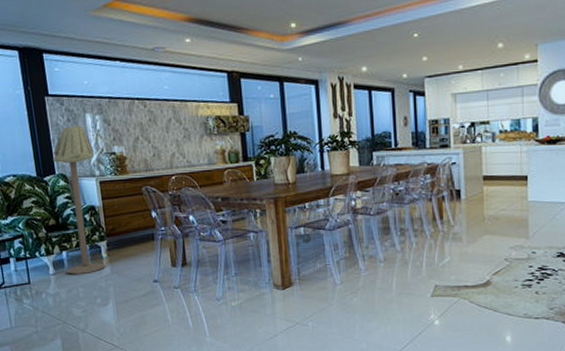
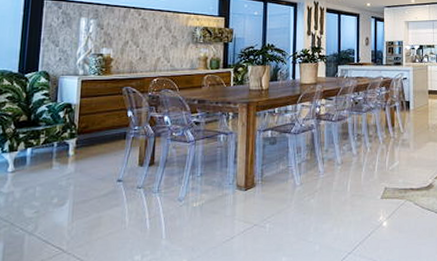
floor lamp: present [52,124,105,274] -> none [26,26,82,172]

